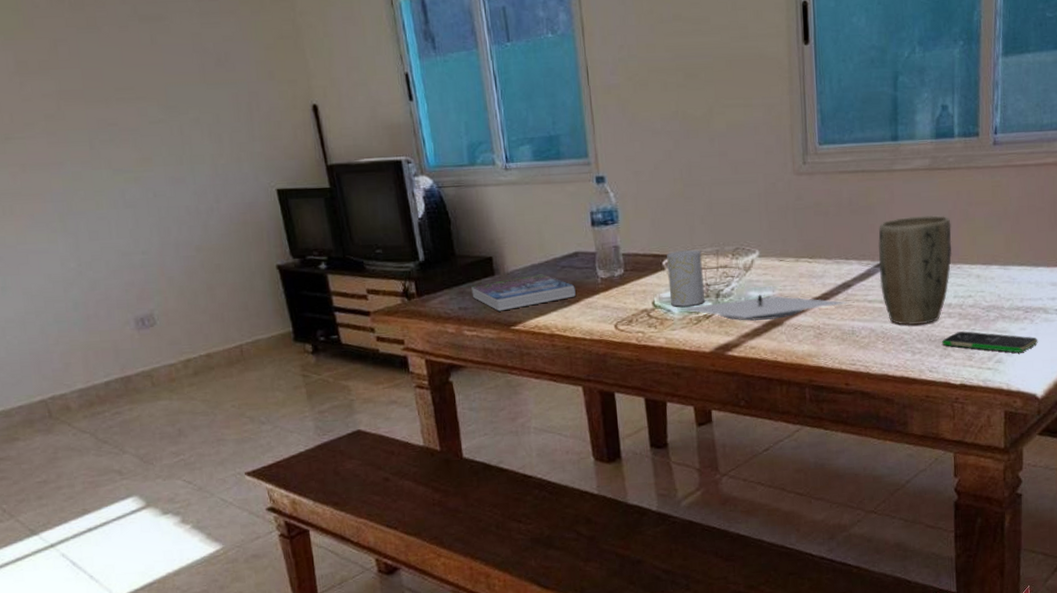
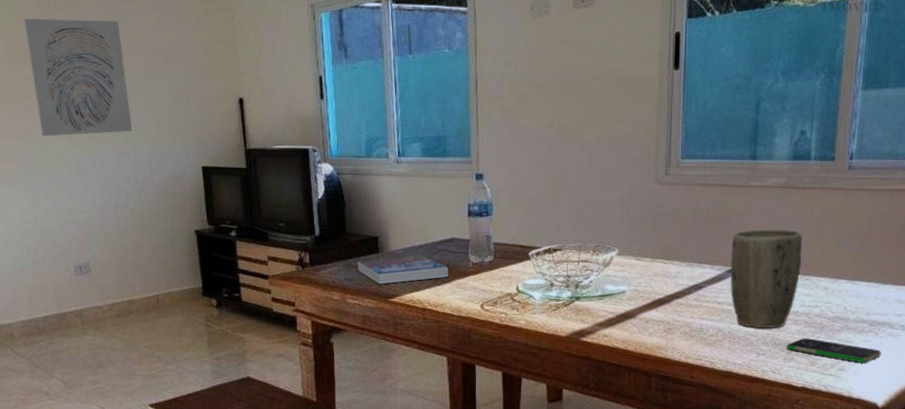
wall art: none [34,18,186,166] -> present [24,19,132,137]
cup: present [667,250,704,308] -> none [533,244,565,295]
plate: present [677,294,848,322] -> none [539,288,698,313]

